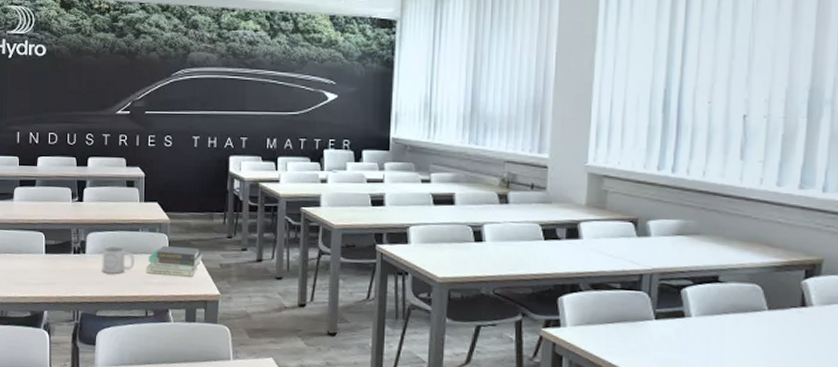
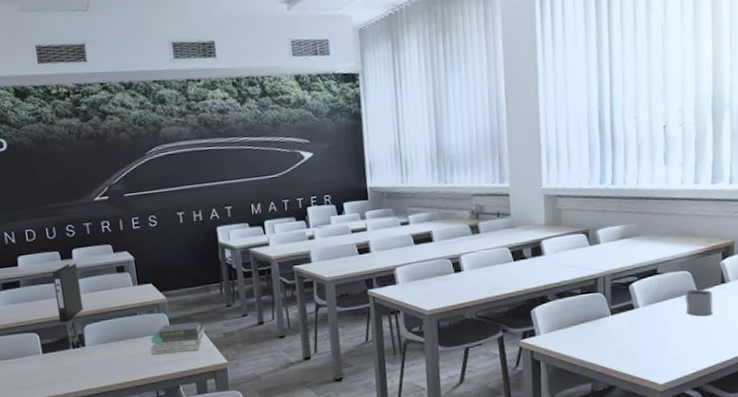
binder: none [65,170,90,227] -> present [52,263,83,322]
mug: present [102,246,135,274] -> none [102,333,138,362]
mug: none [751,307,788,342] -> present [685,289,713,317]

